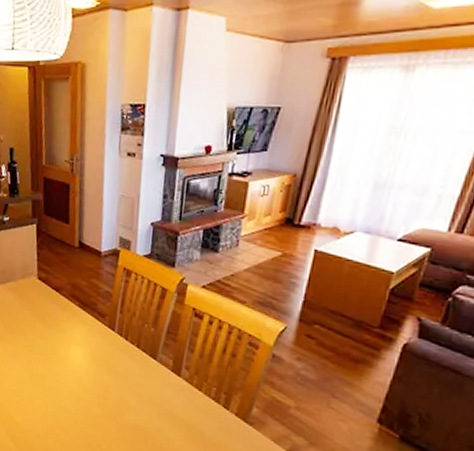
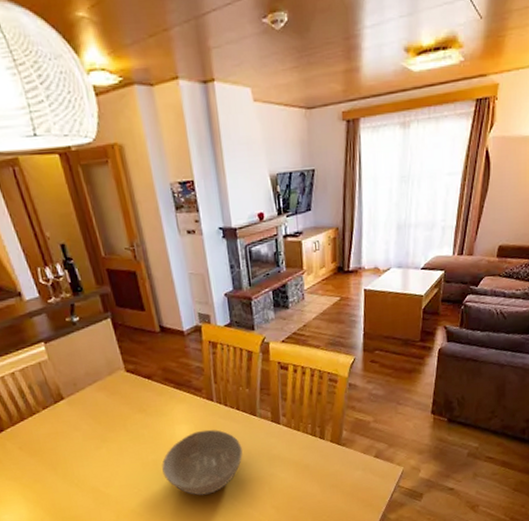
bowl: none [48,357,133,428] -> present [162,429,243,496]

